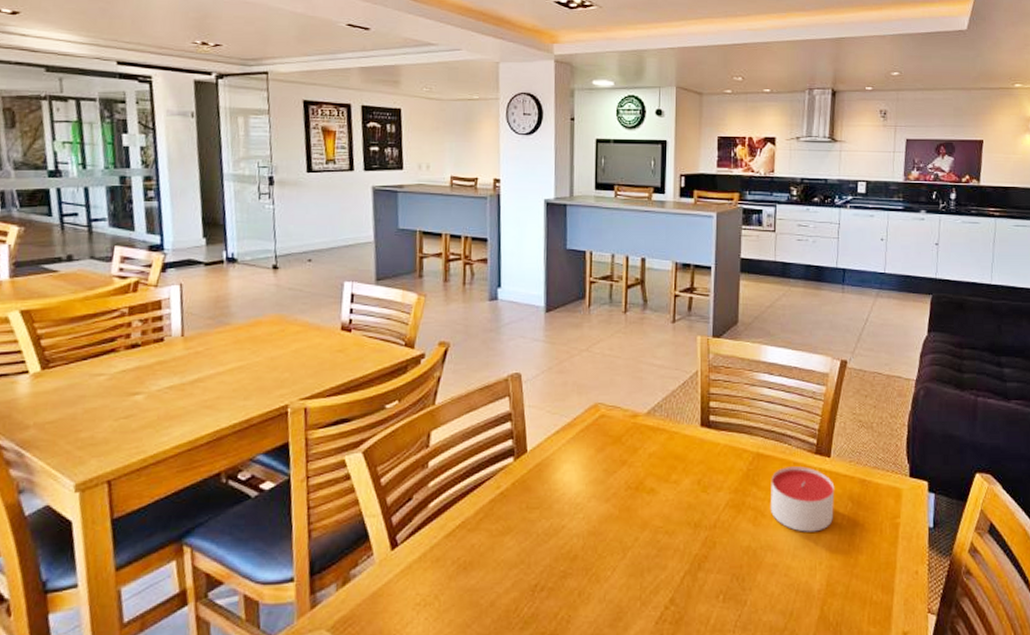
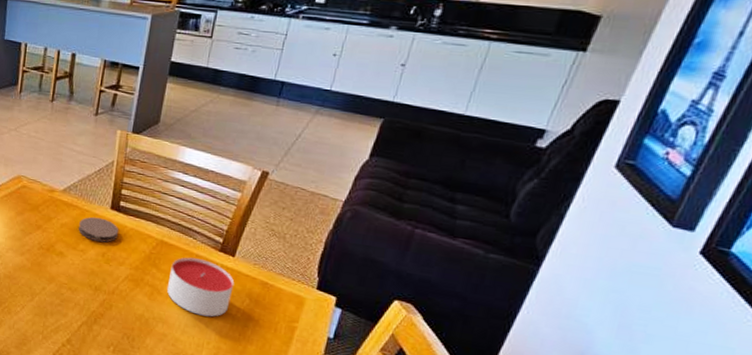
coaster: none [669,438,713,467] -> present [79,217,119,243]

